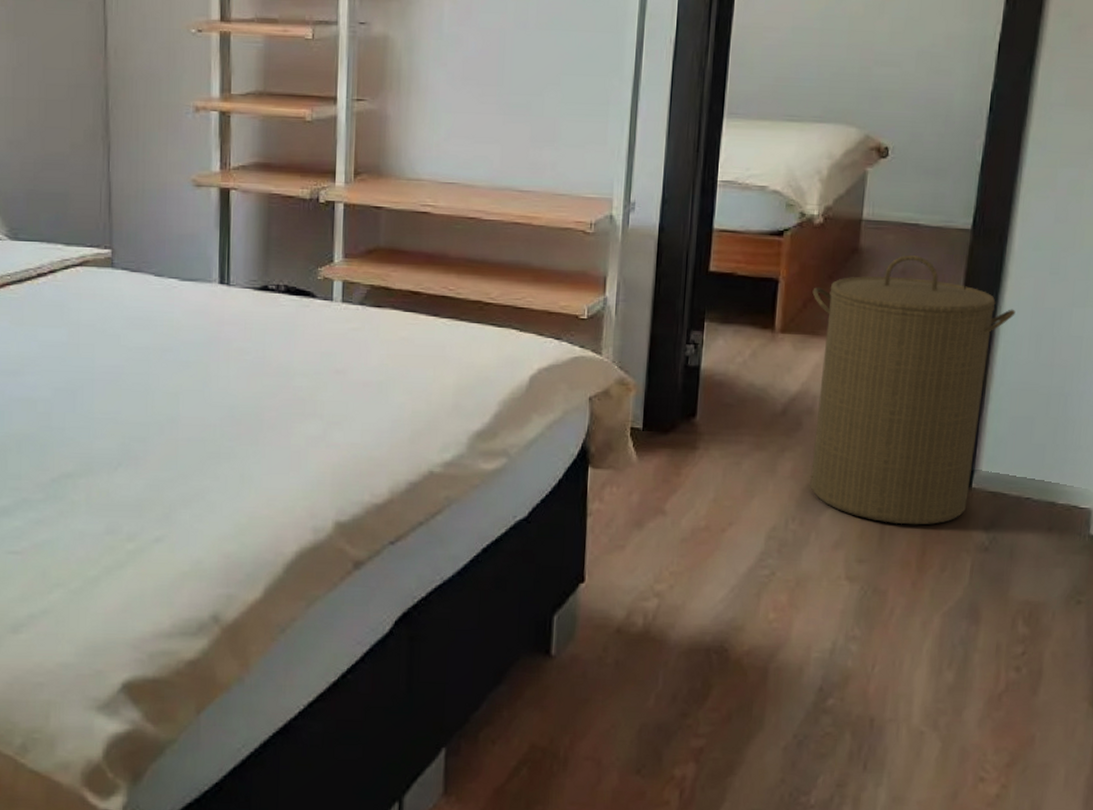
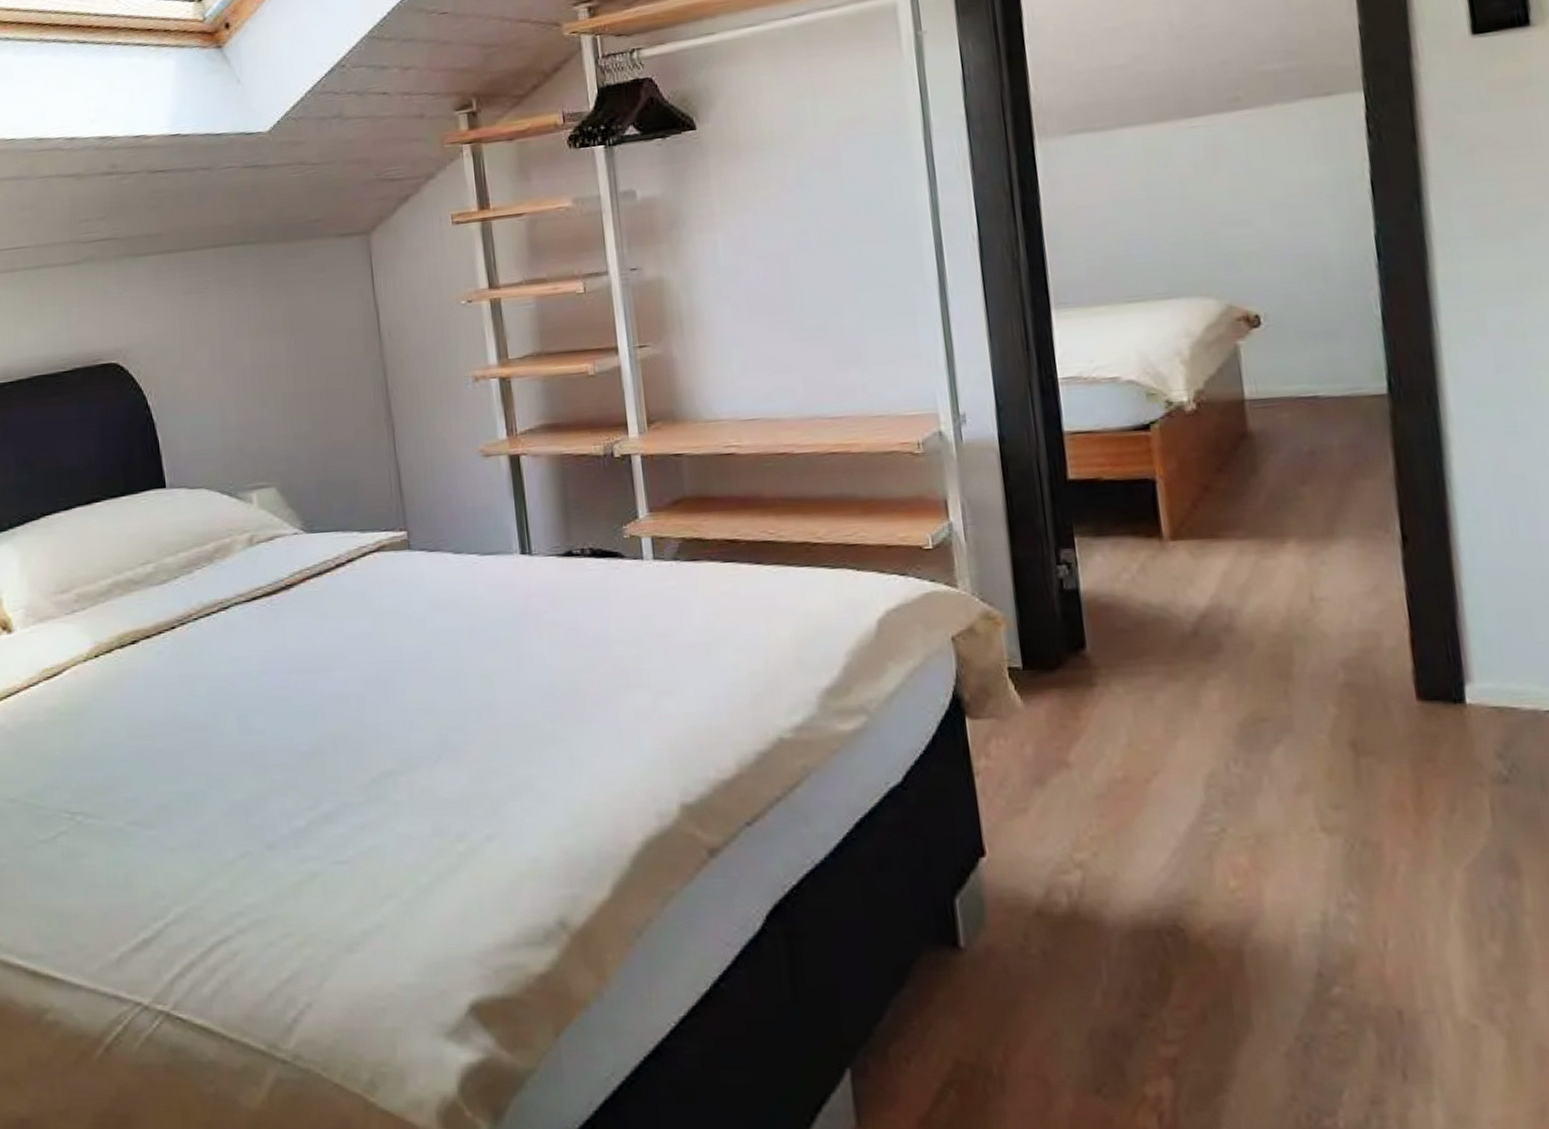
laundry hamper: present [810,255,1016,525] -> none [1200,432,1472,758]

